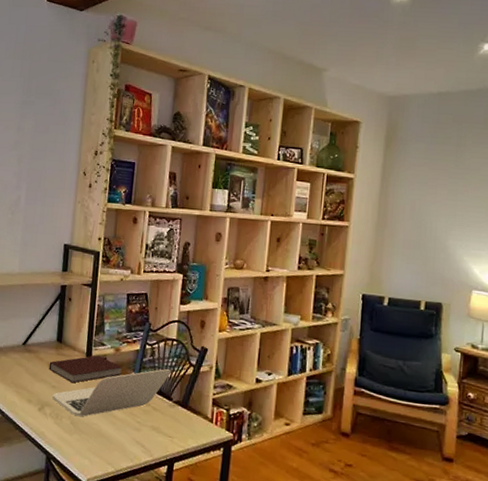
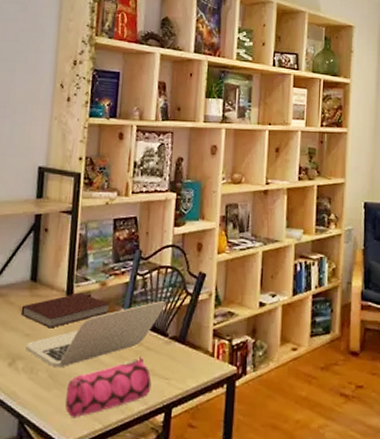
pencil case: none [83,415,157,460] -> present [65,356,152,418]

